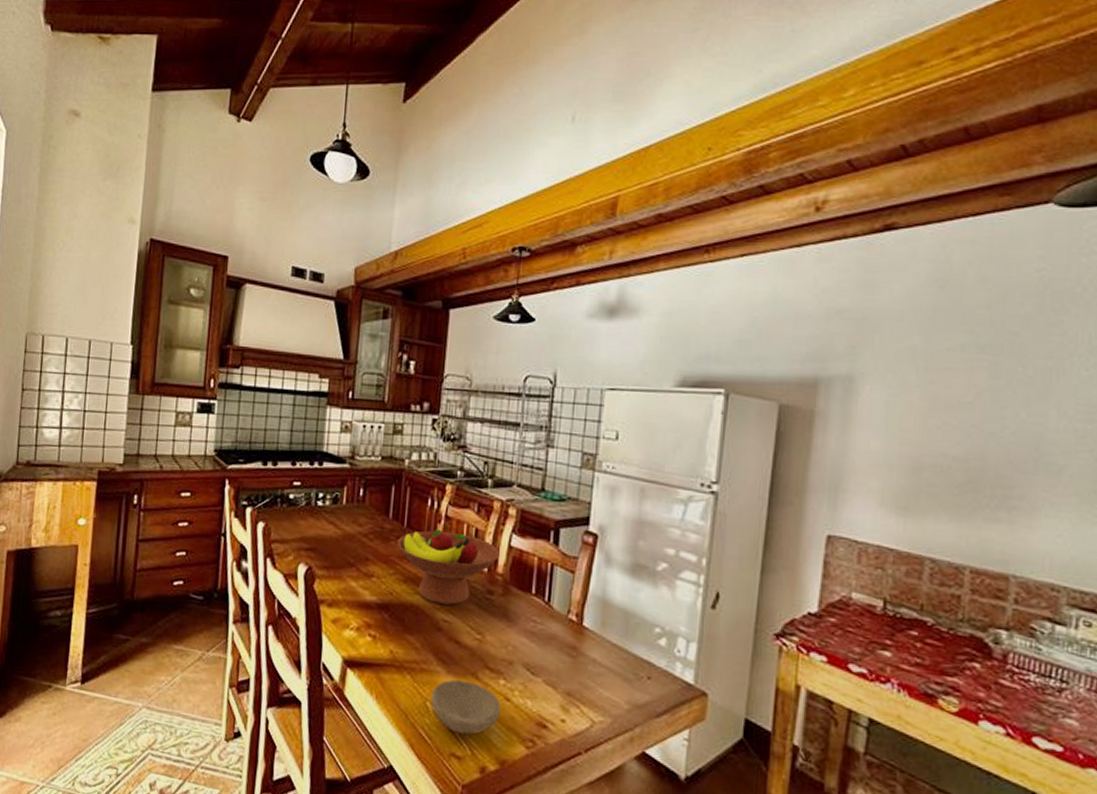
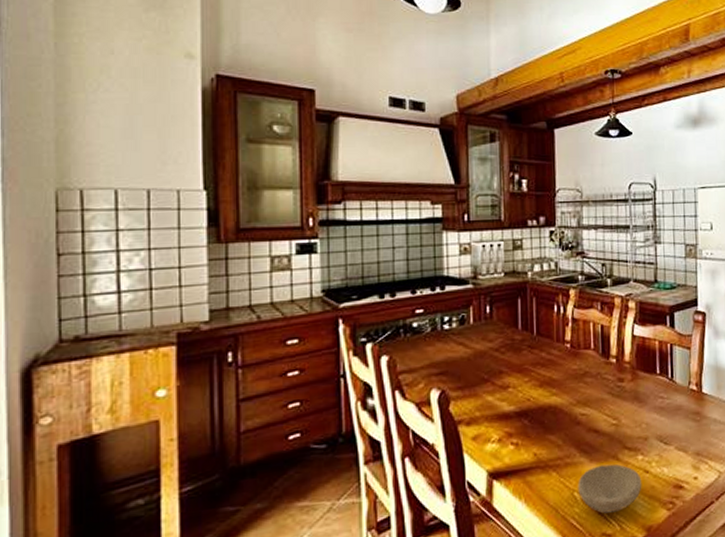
fruit bowl: present [397,529,501,605] -> none [529,331,626,400]

